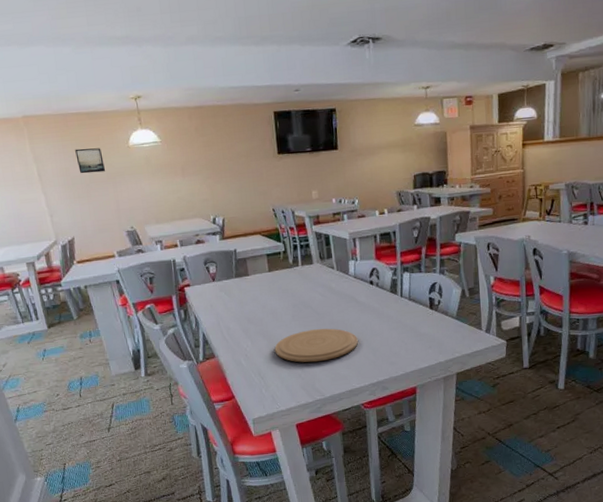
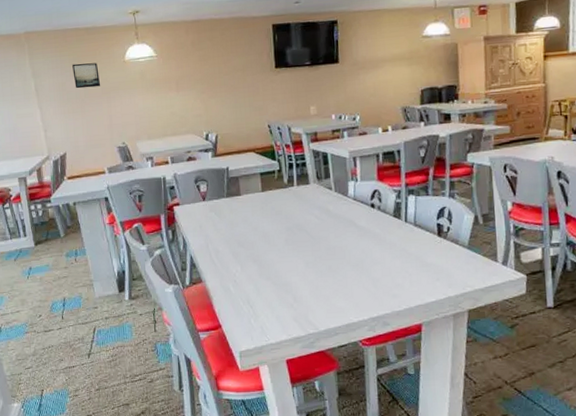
plate: present [274,328,358,363] -> none [265,254,357,292]

